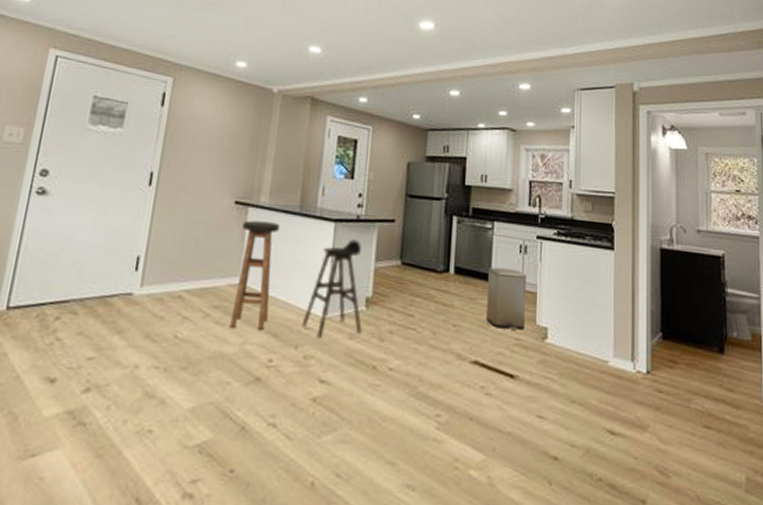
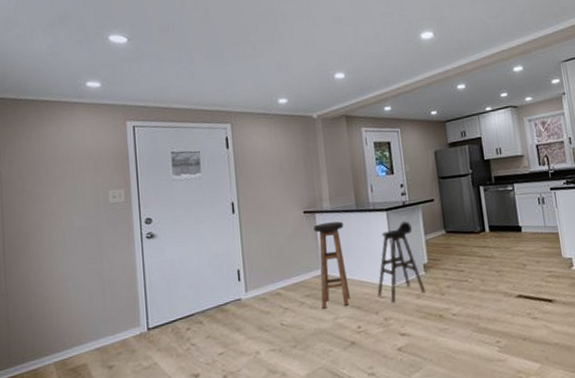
pedal bin: present [486,267,528,330] -> none [516,218,554,267]

